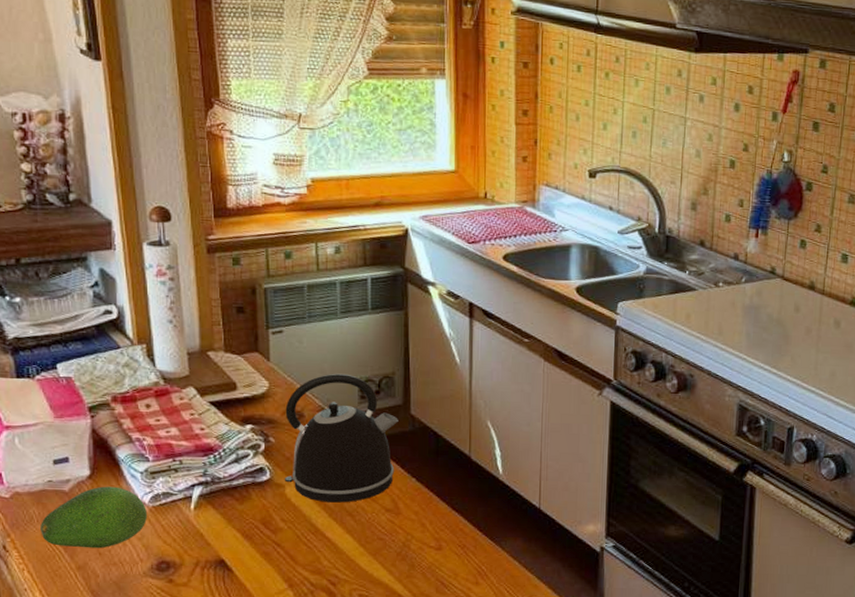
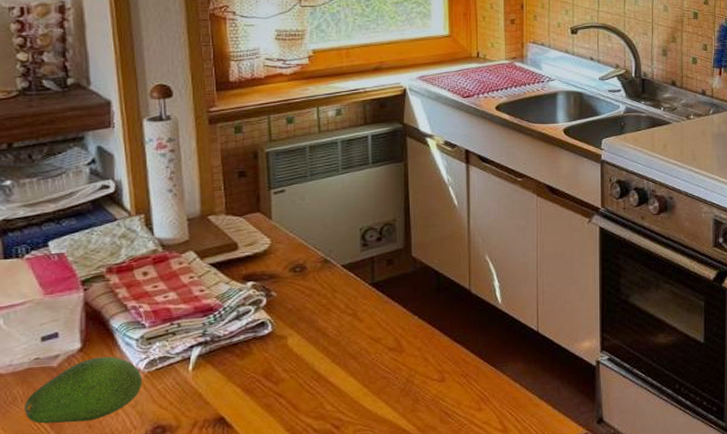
kettle: present [284,373,398,503] -> none [286,225,400,349]

